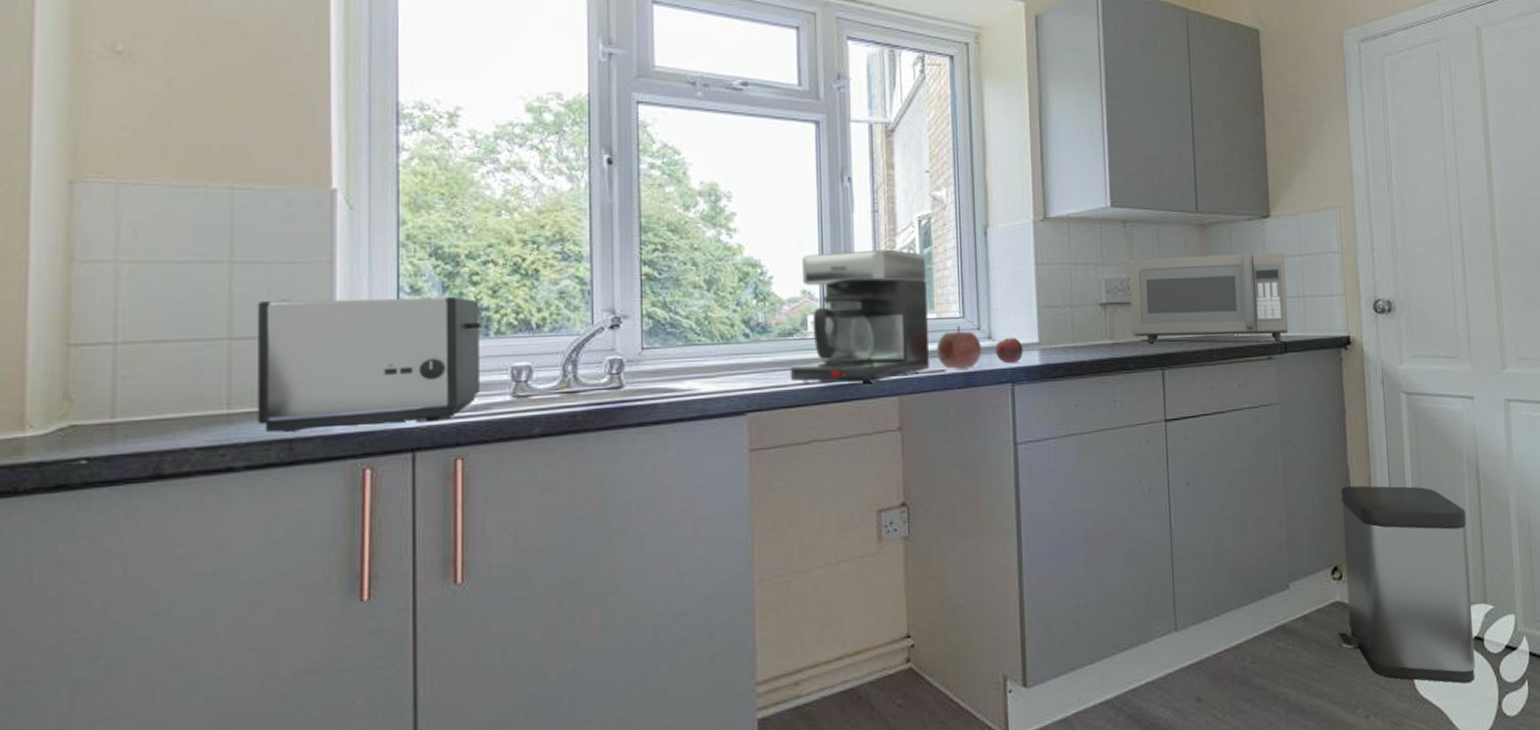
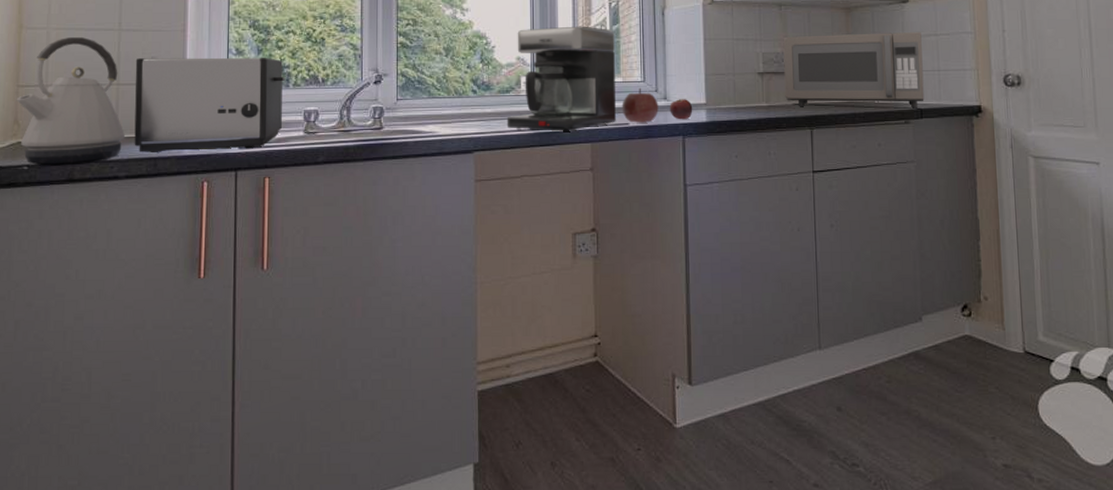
kettle: none [65,272,242,459] -> present [16,36,125,166]
pedal bin: present [1332,485,1476,684] -> none [961,236,1099,417]

